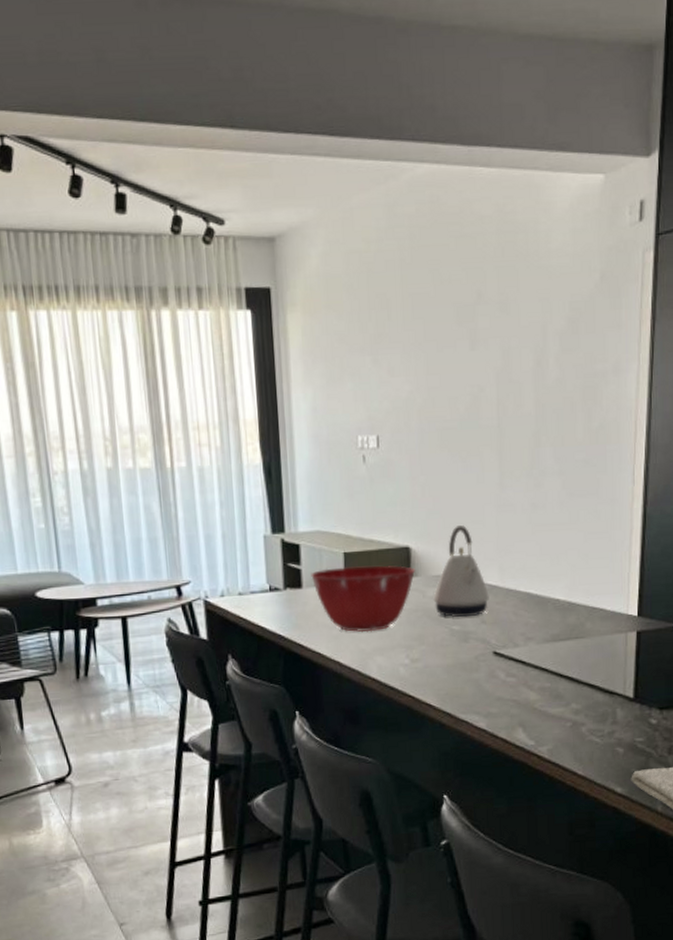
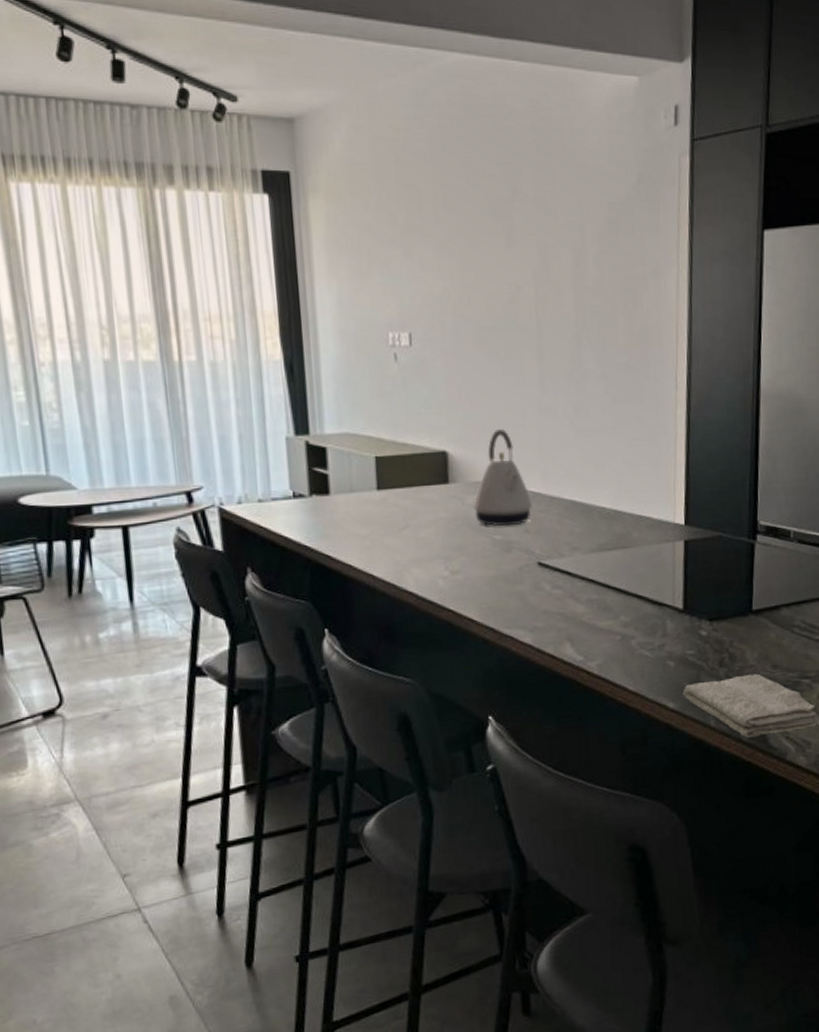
mixing bowl: present [311,565,416,633] -> none [339,471,454,543]

